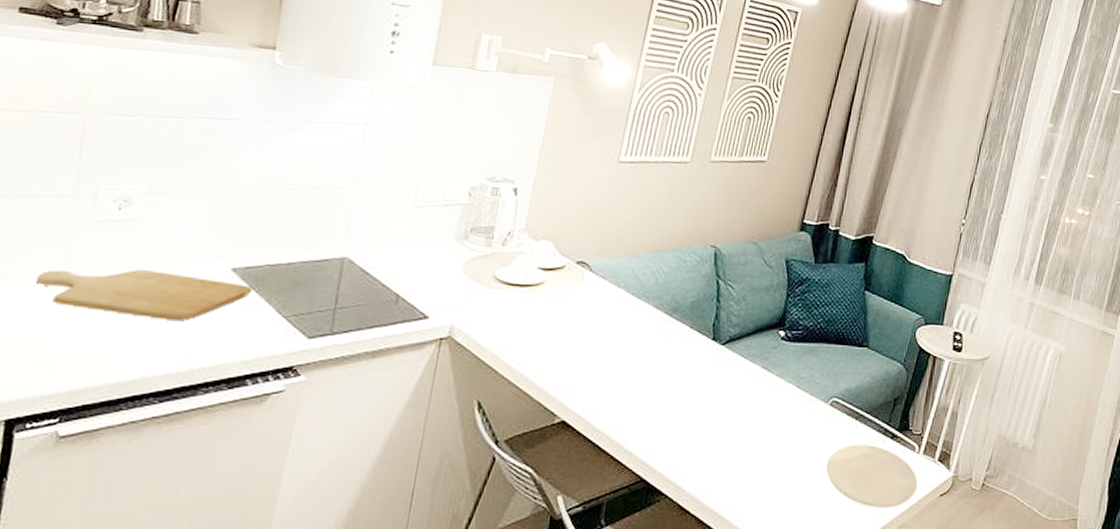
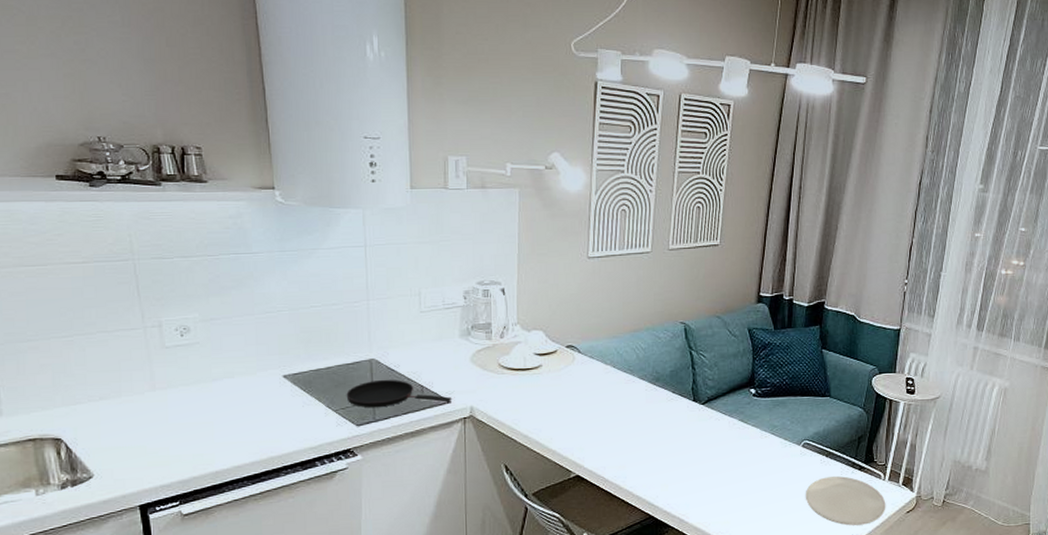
chopping board: present [36,268,253,320] -> none [133,382,303,421]
frying pan: none [303,283,431,318] -> present [346,379,452,408]

